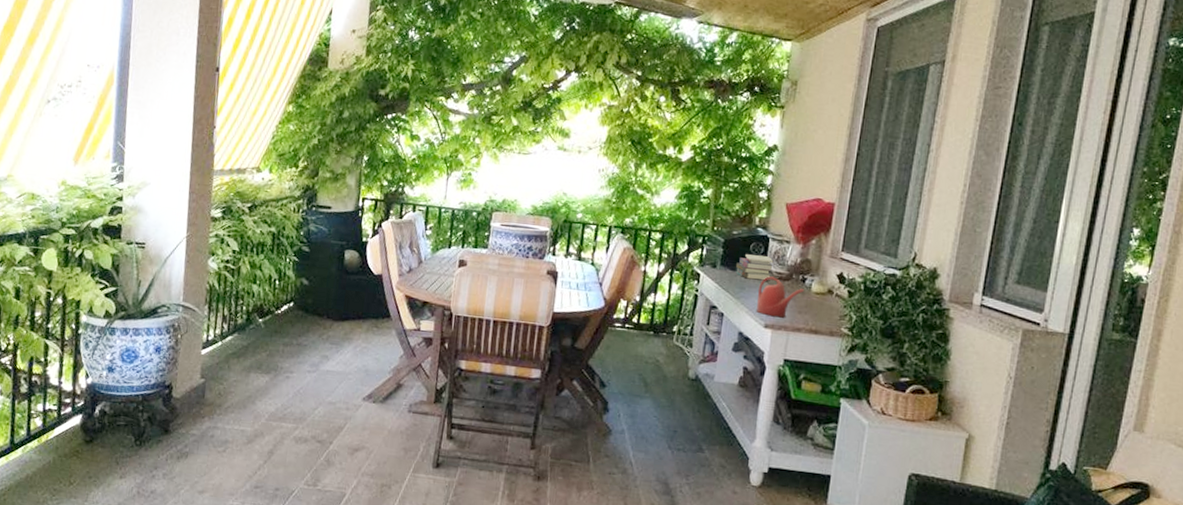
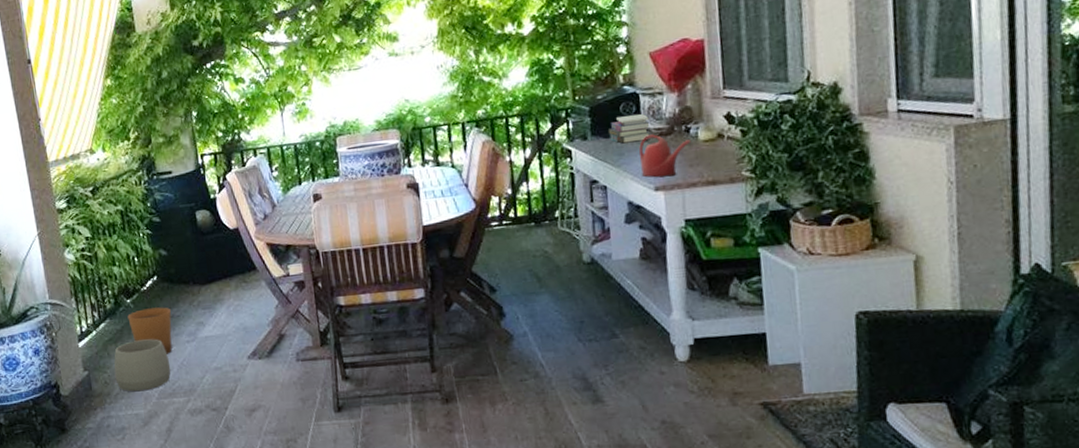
planter pot: none [229,359,287,410] -> present [114,339,171,392]
planter: none [255,331,299,380] -> present [127,307,172,354]

